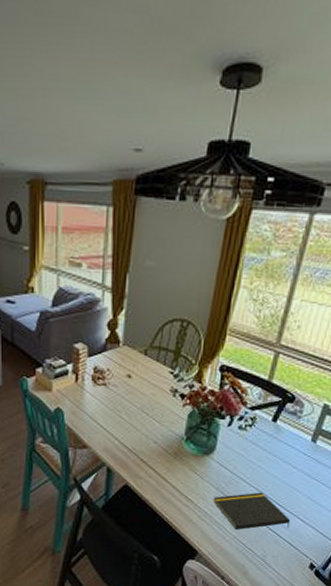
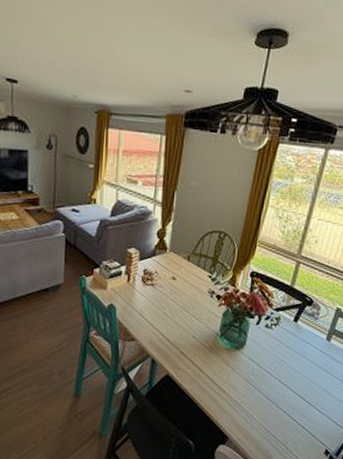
notepad: present [213,492,291,530] -> none [242,384,309,418]

